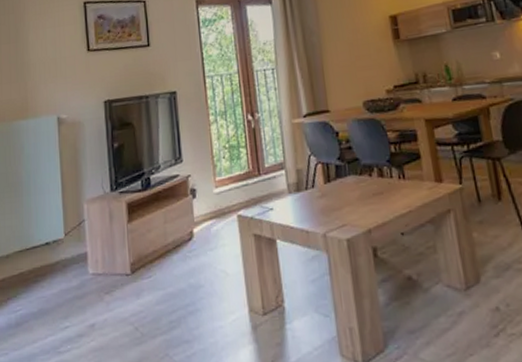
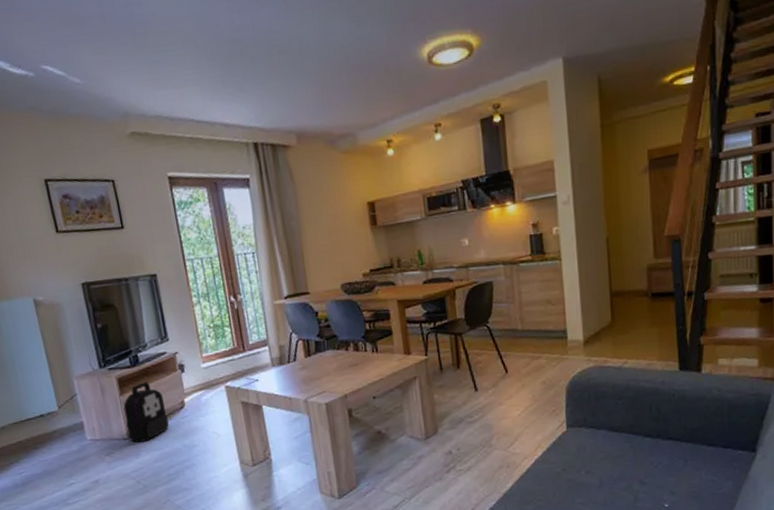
backpack: none [130,207,175,280] -> present [123,381,169,443]

